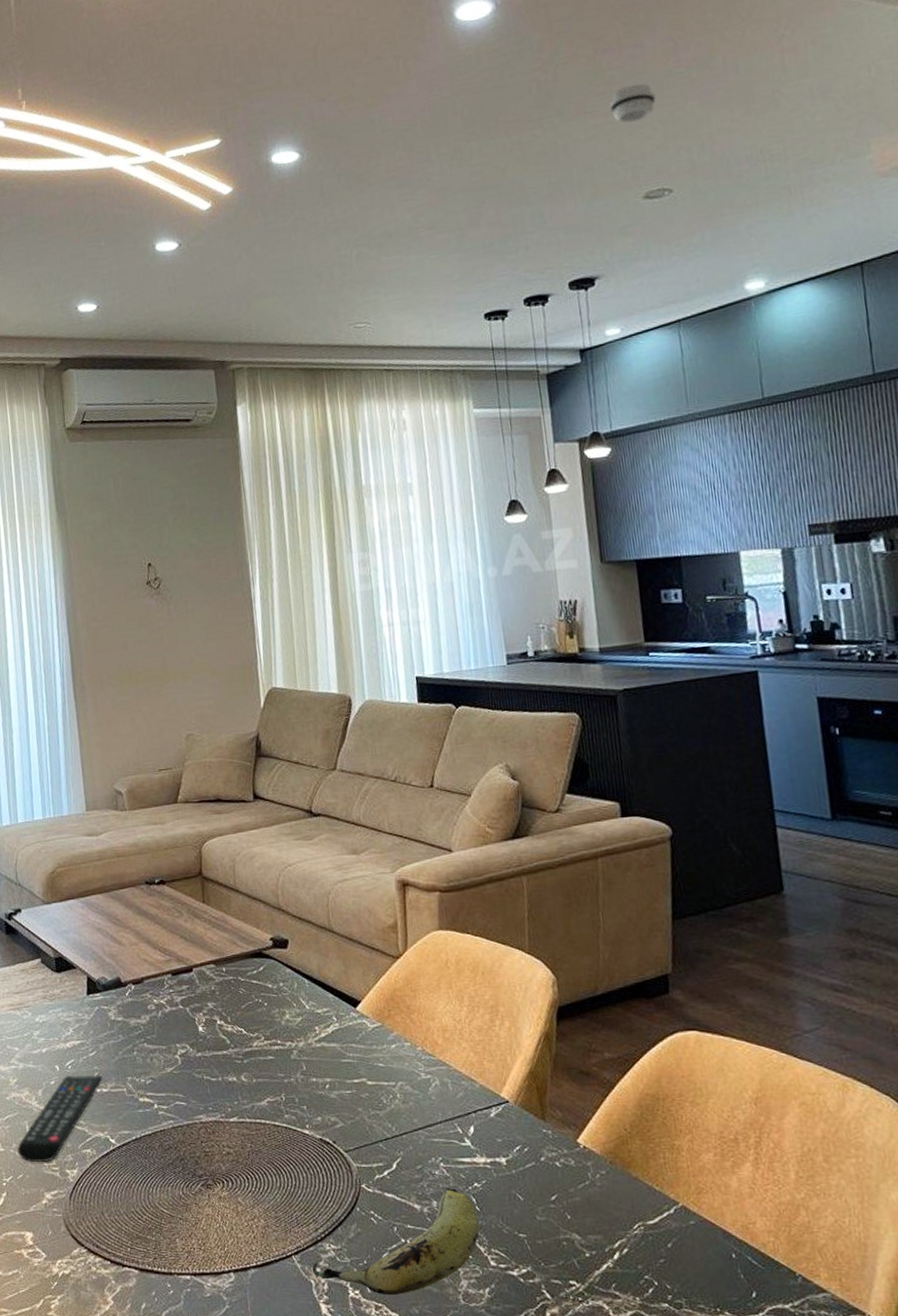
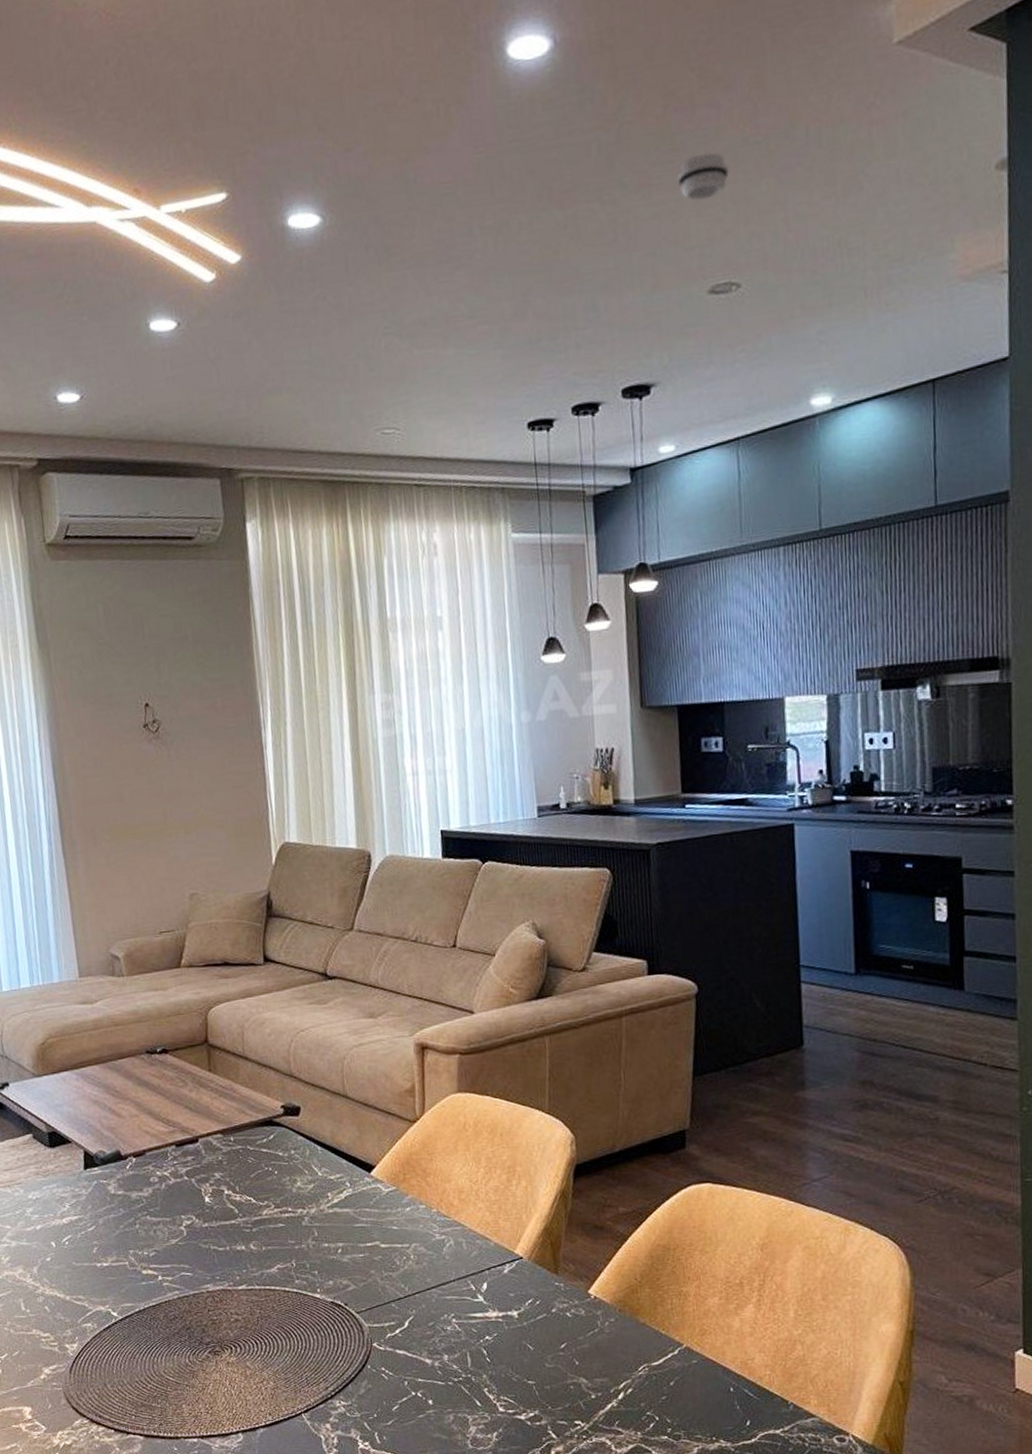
remote control: present [17,1074,103,1162] -> none [12,1249,103,1339]
fruit: present [312,1188,480,1296] -> none [321,1342,490,1445]

